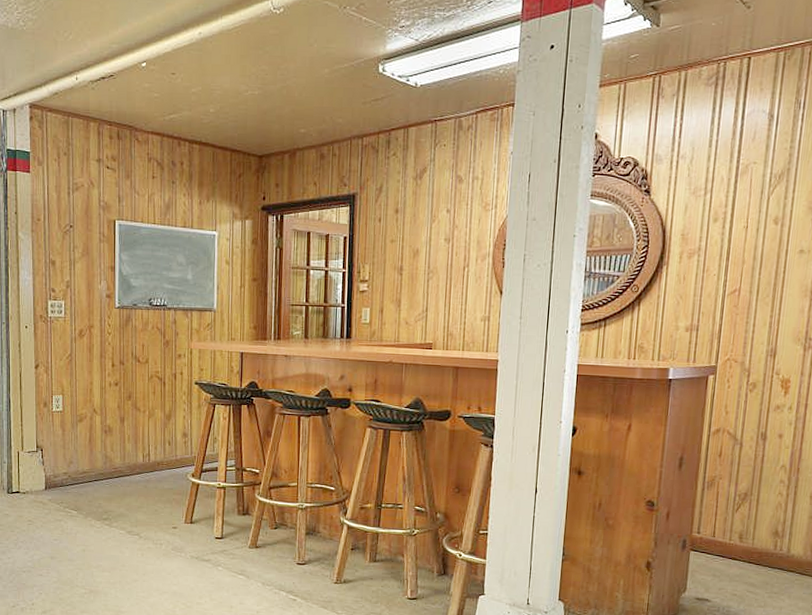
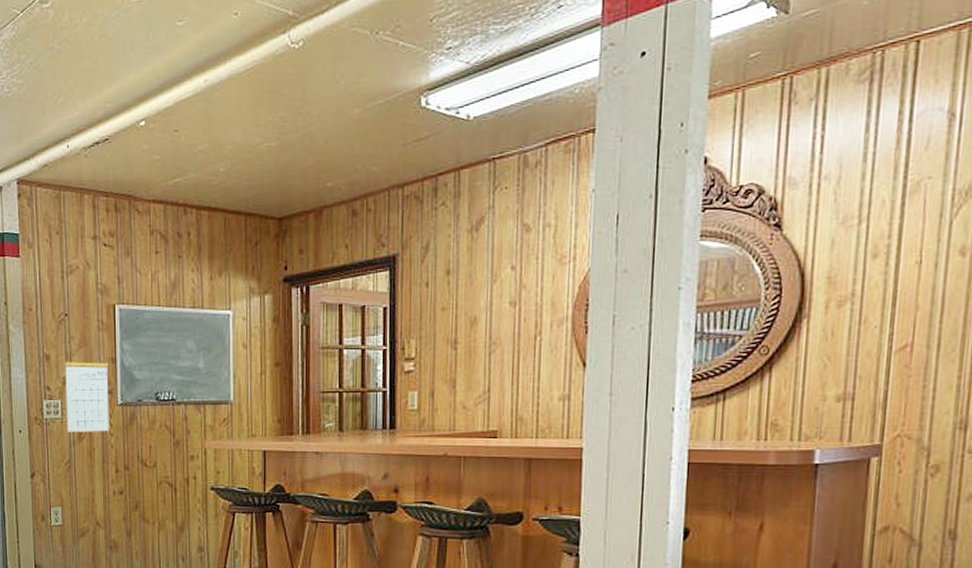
calendar: none [68,256,108,331] -> present [64,347,109,432]

